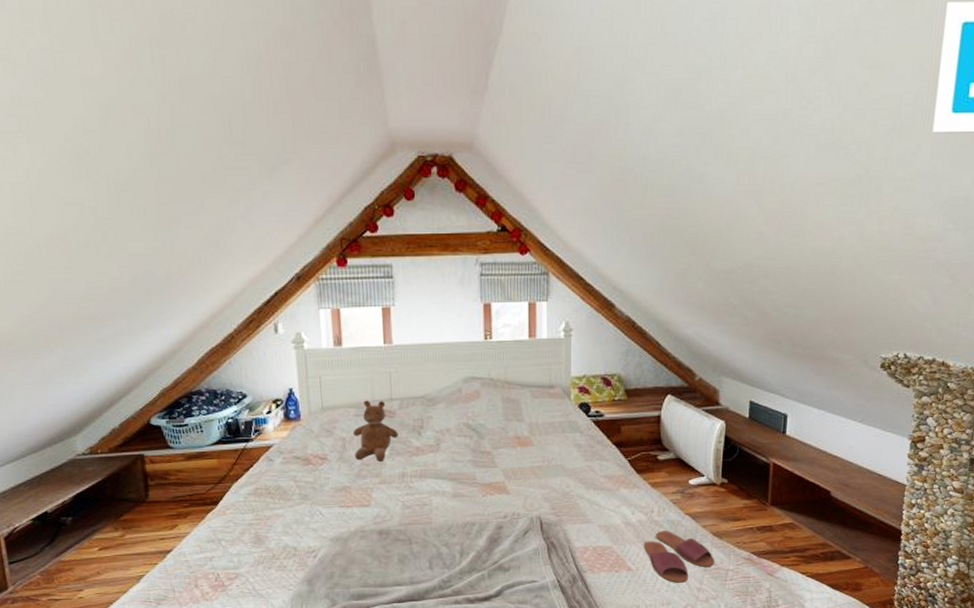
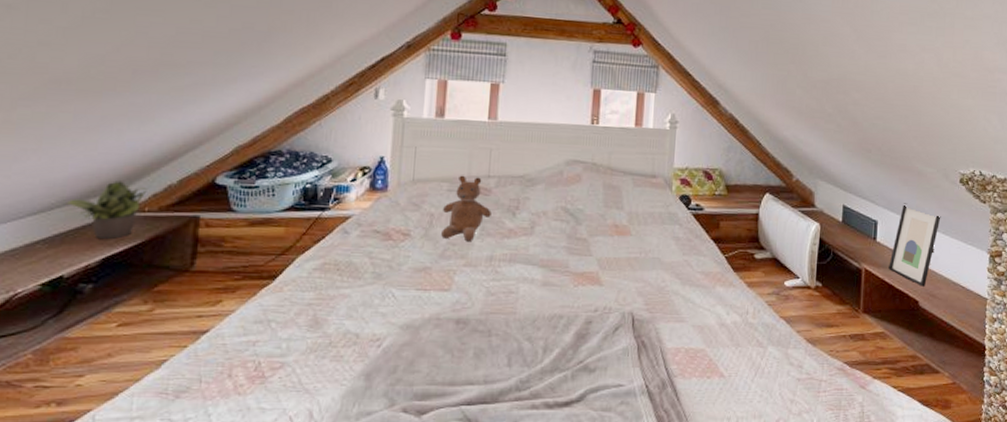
potted plant: none [33,428,96,479] -> present [65,181,147,239]
slippers: present [643,531,714,583] -> none [737,334,808,393]
picture frame: none [798,394,858,477] -> present [888,203,941,287]

